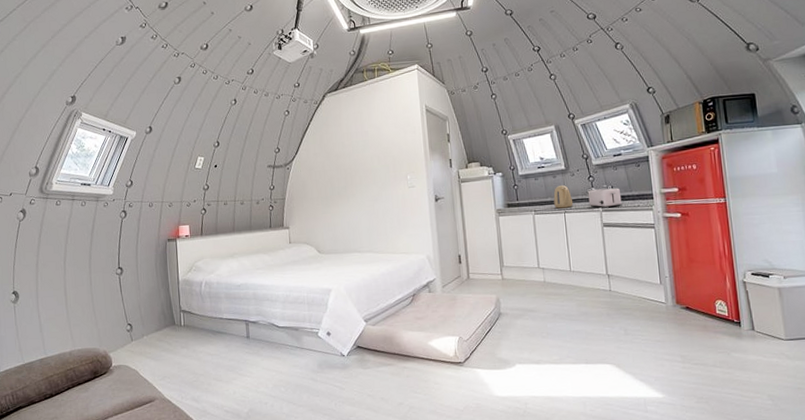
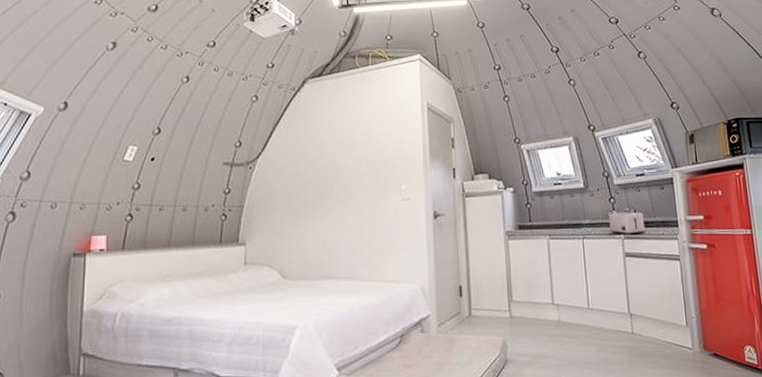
kettle: present [553,184,574,209] -> none [571,205,593,233]

